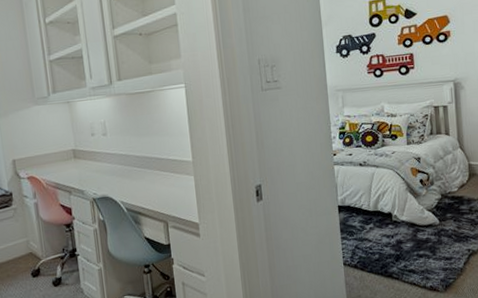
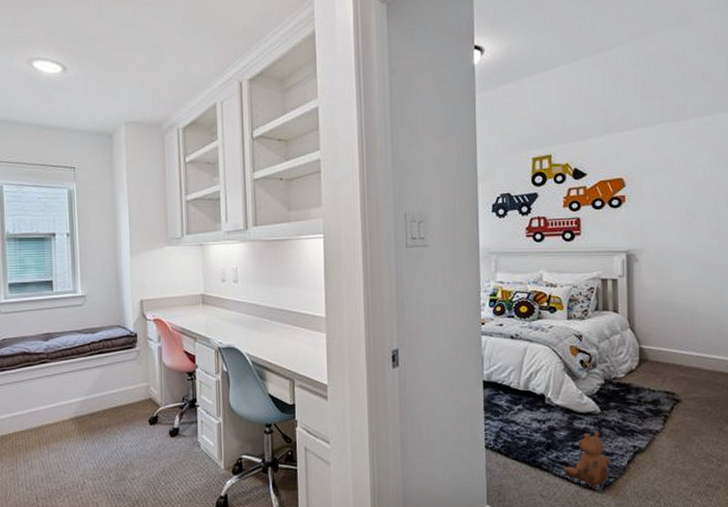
teddy bear: none [411,240,450,287] -> present [563,431,610,486]

